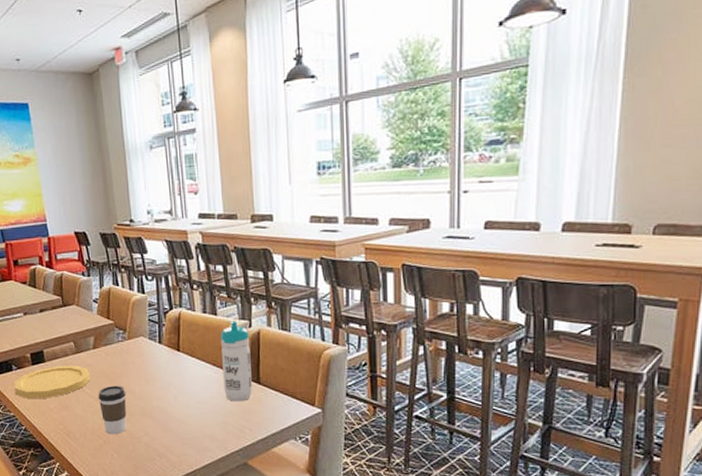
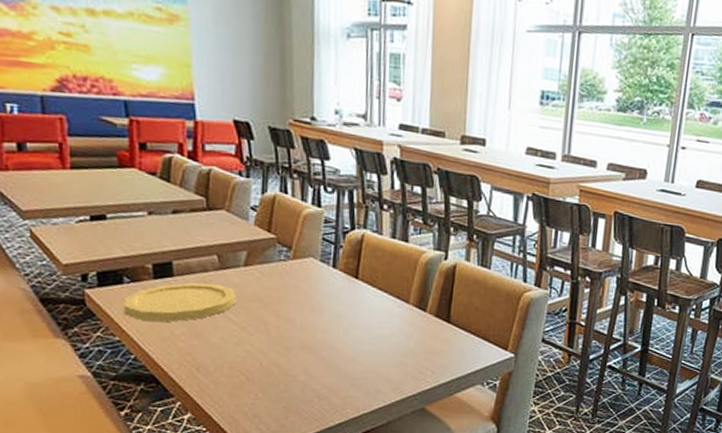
coffee cup: present [98,385,127,435] -> none [244,312,284,371]
water bottle: present [220,321,252,402] -> none [407,250,444,341]

